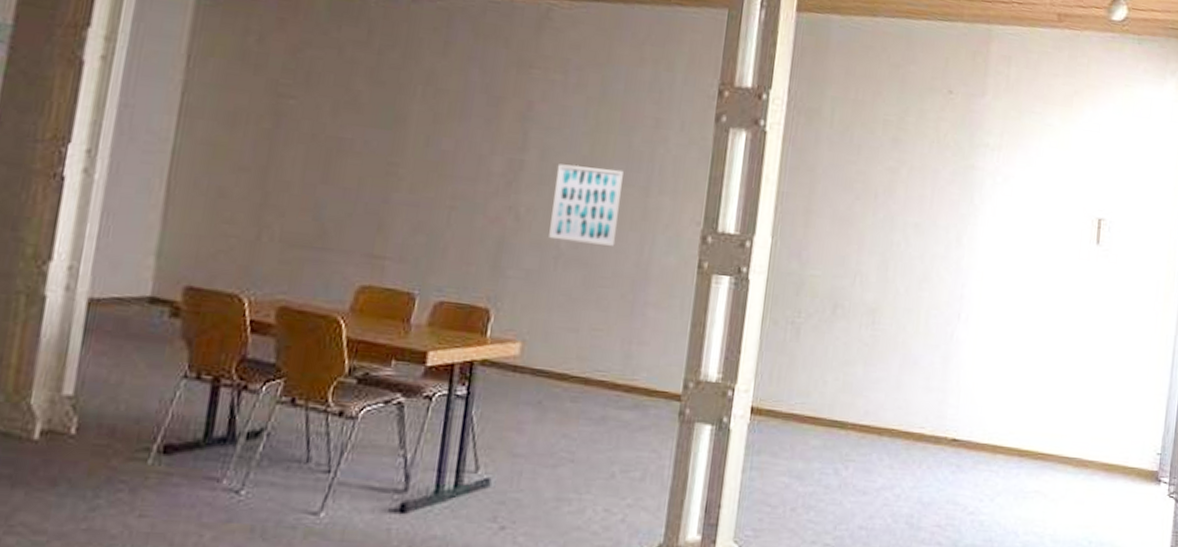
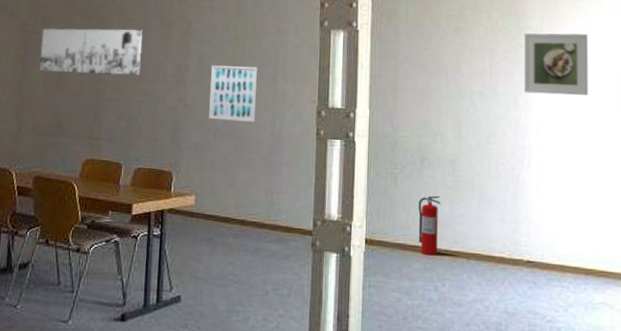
wall art: none [295,92,460,172] -> present [39,28,143,76]
fire extinguisher: none [820,354,853,431] -> present [419,195,441,256]
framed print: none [970,152,1055,236] -> present [523,33,589,96]

